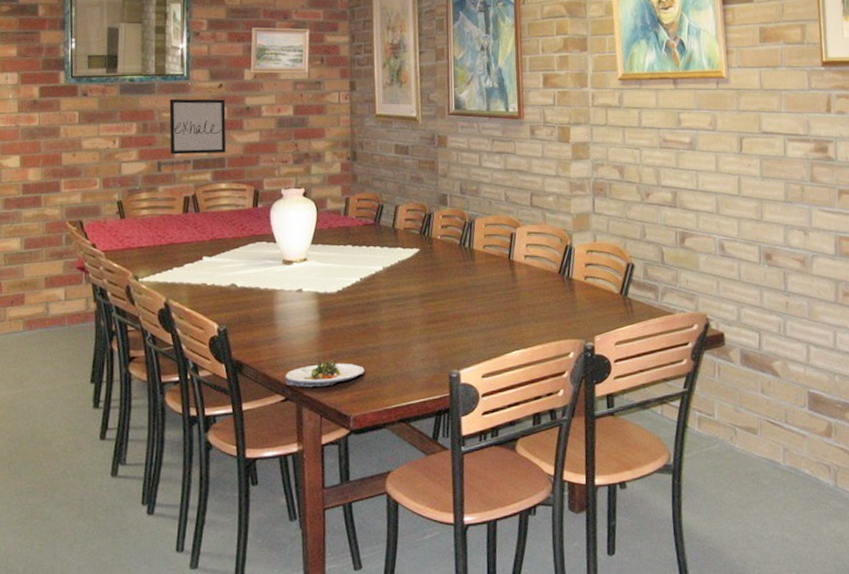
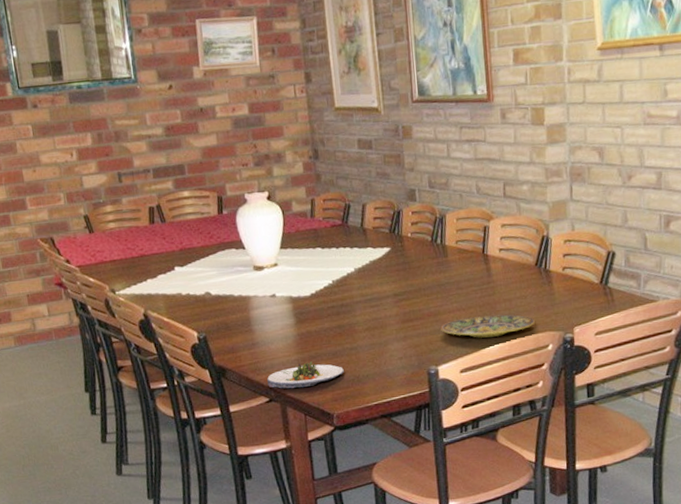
wall art: present [169,98,226,155] -> none [120,101,184,165]
plate: none [464,320,558,343] -> present [440,314,536,338]

